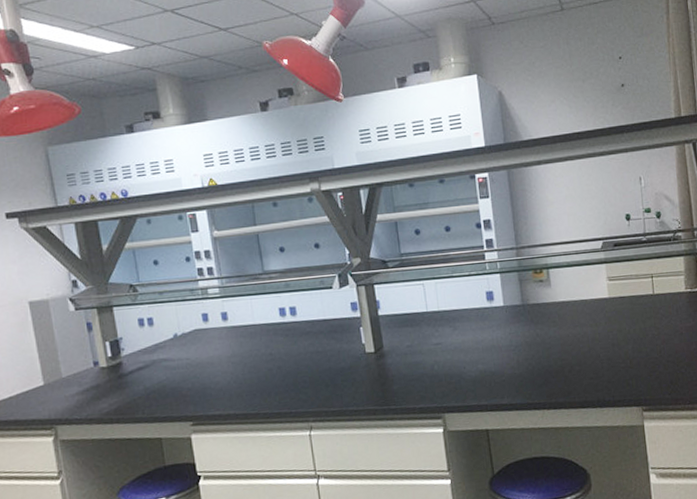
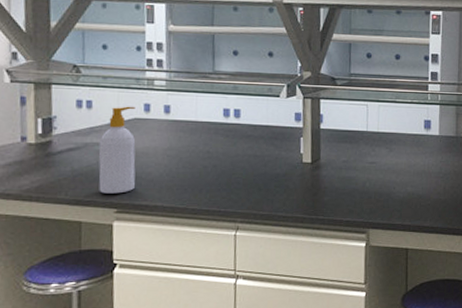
soap bottle: none [165,318,206,408] -> present [98,106,136,194]

